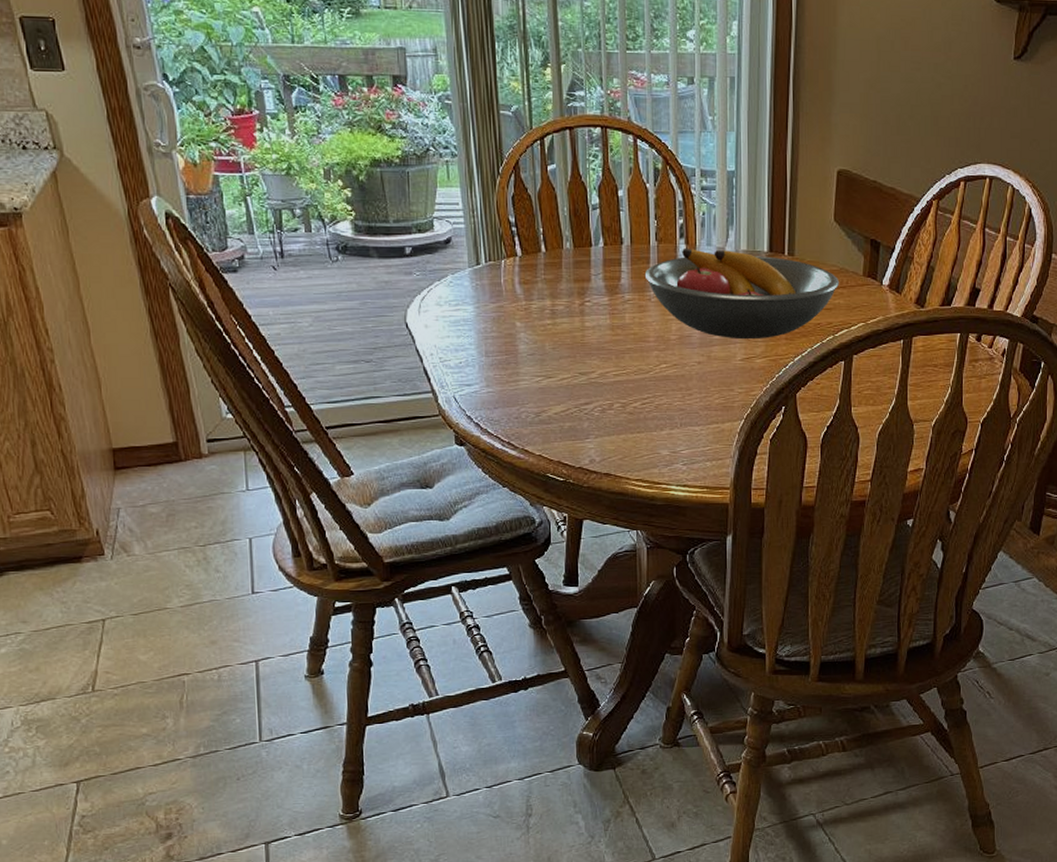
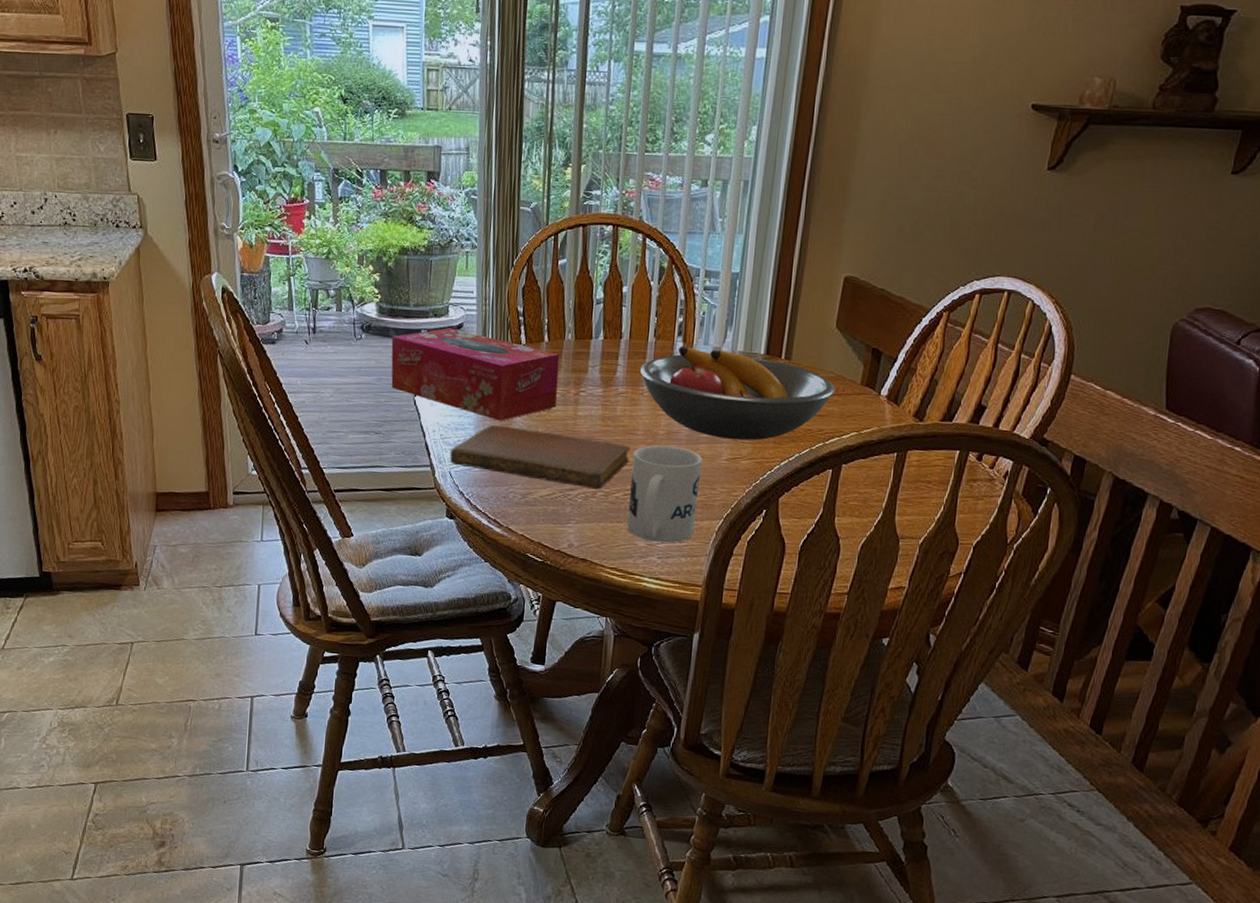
tissue box: none [373,243,561,338] -> present [391,328,560,421]
notebook: none [452,342,643,401] -> present [450,424,630,490]
mug: none [647,350,717,449] -> present [627,445,702,543]

